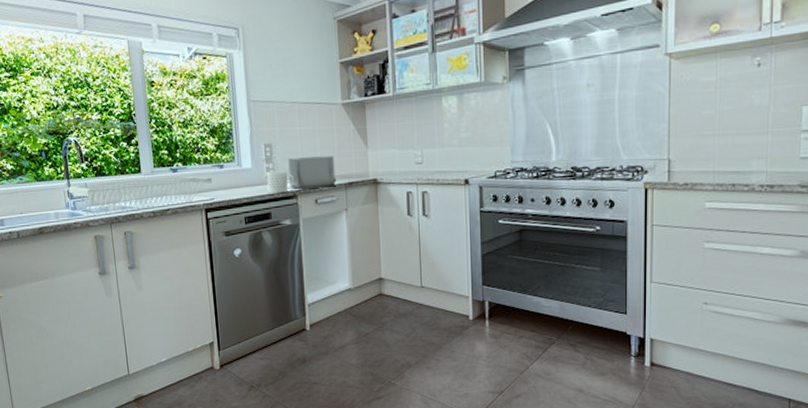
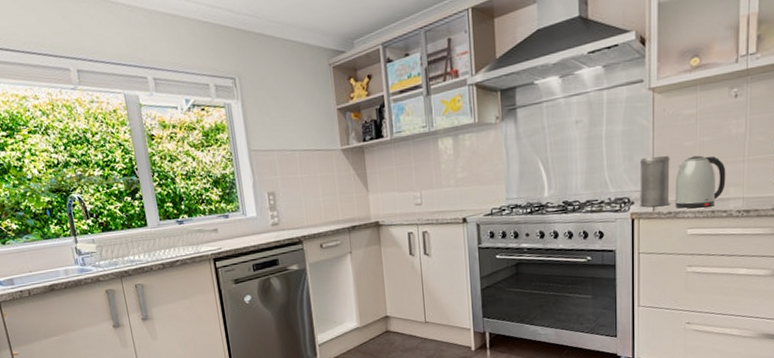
mug: present [266,170,294,193] -> none [271,217,299,240]
toaster: present [288,156,337,190] -> none [292,201,340,235]
canister: none [654,123,687,178] -> present [639,155,670,208]
kettle: none [692,125,748,181] -> present [675,155,726,209]

